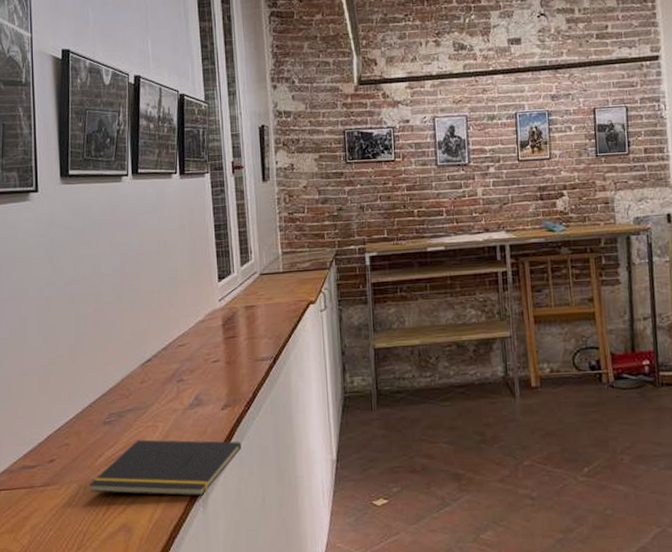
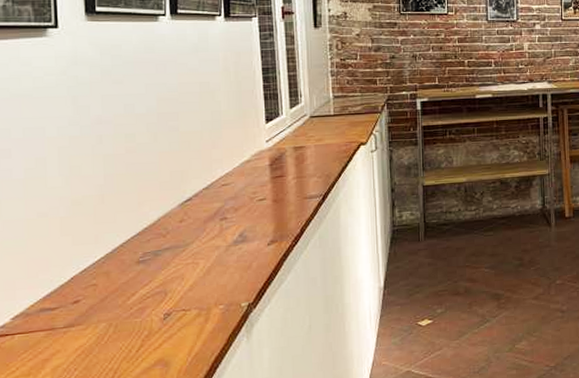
notepad: present [88,439,241,496] -> none [120,274,288,331]

